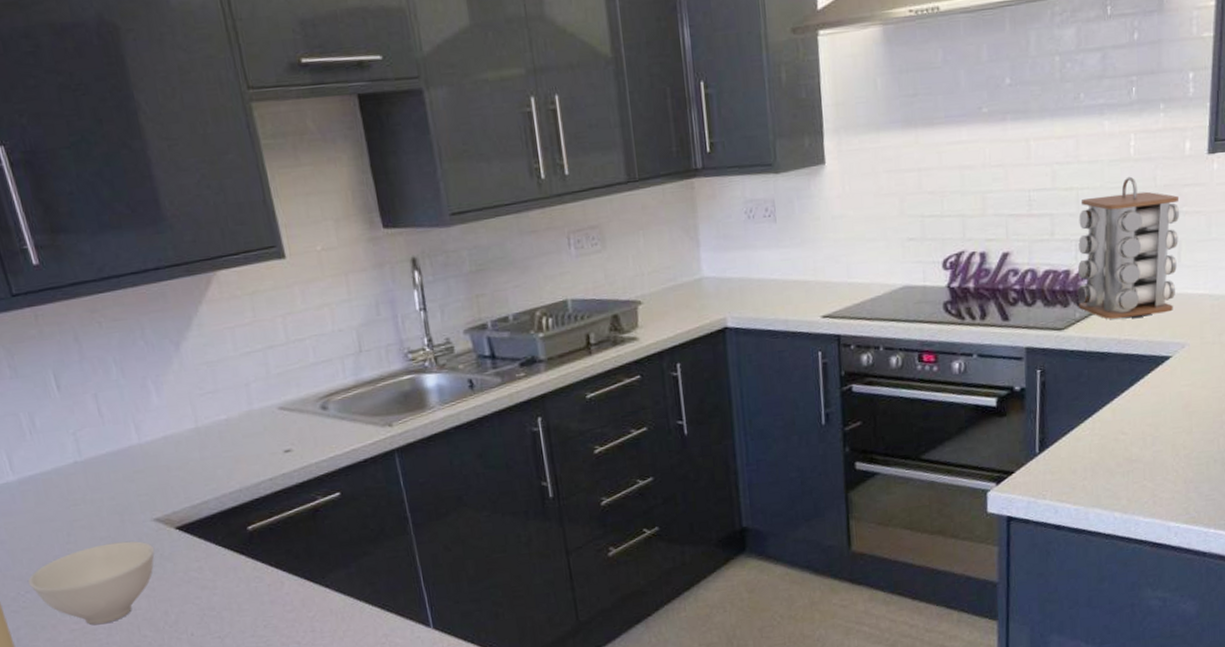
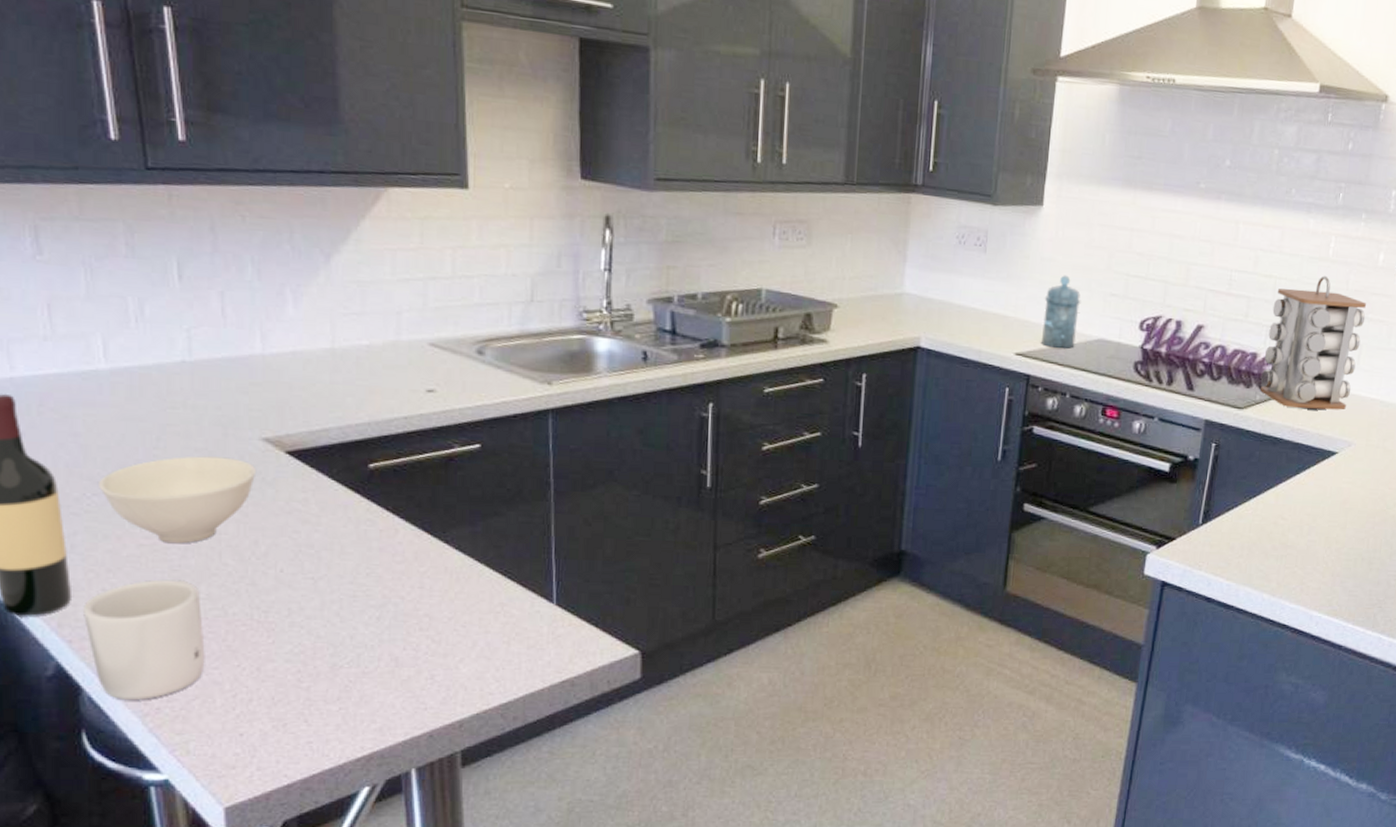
canister: none [841,229,880,304] -> present [1042,275,1081,349]

